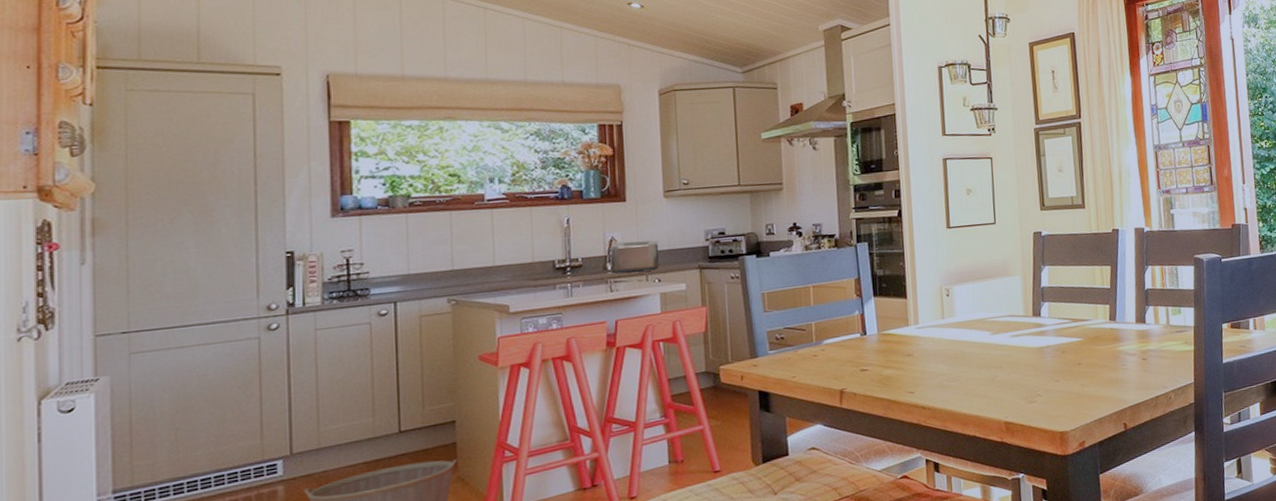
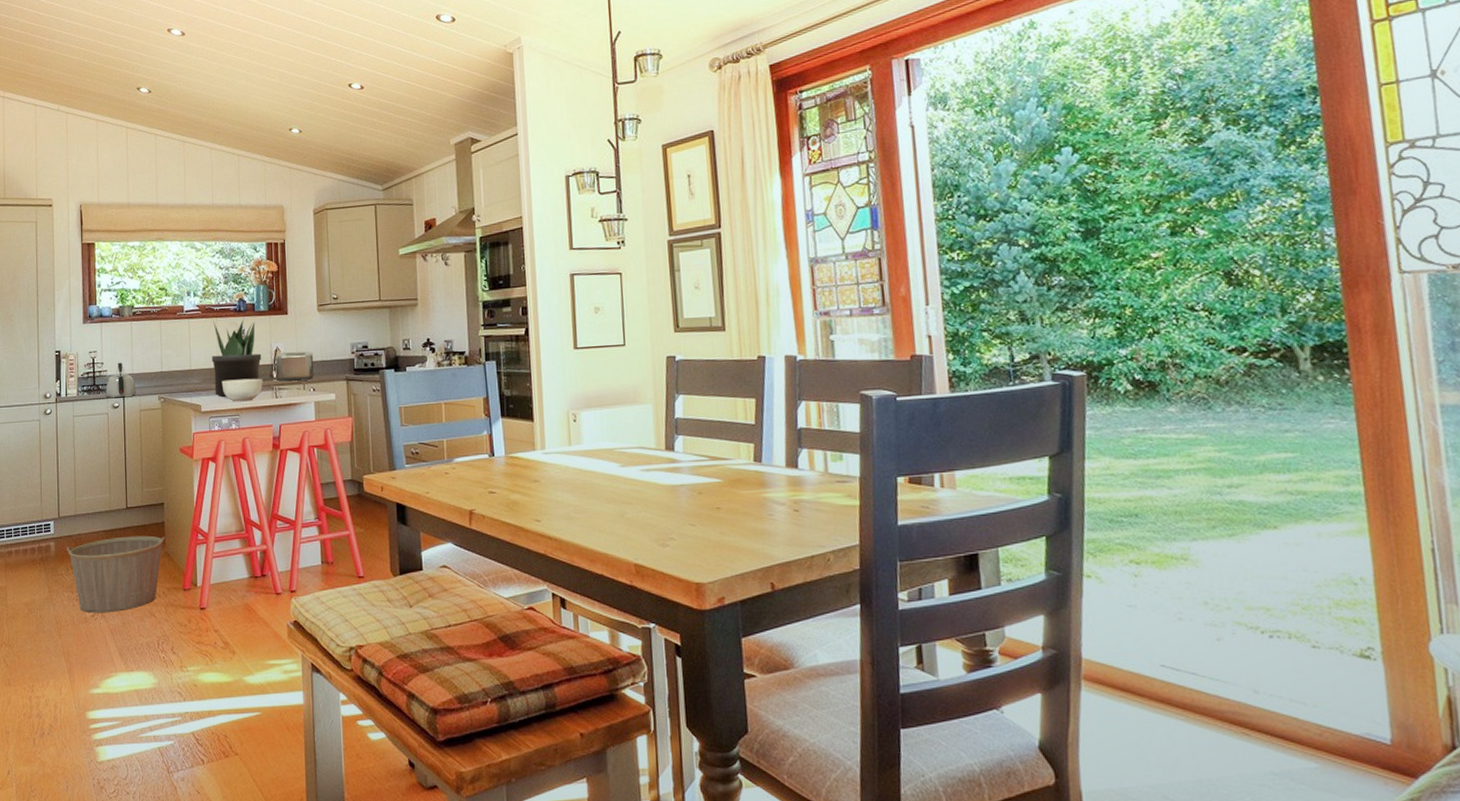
kettle: none [367,261,414,304] -> present [106,362,136,398]
planter: none [523,209,592,296] -> present [211,320,262,398]
bowl: none [537,271,594,300] -> present [221,378,263,402]

